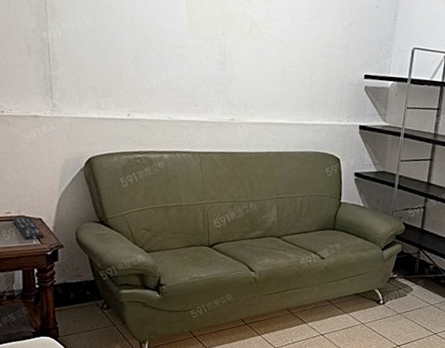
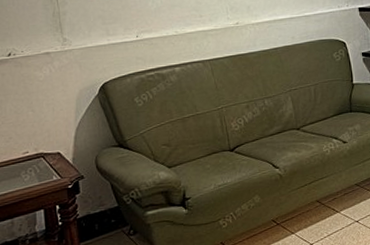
remote control: present [12,216,44,241] -> none [30,153,64,178]

